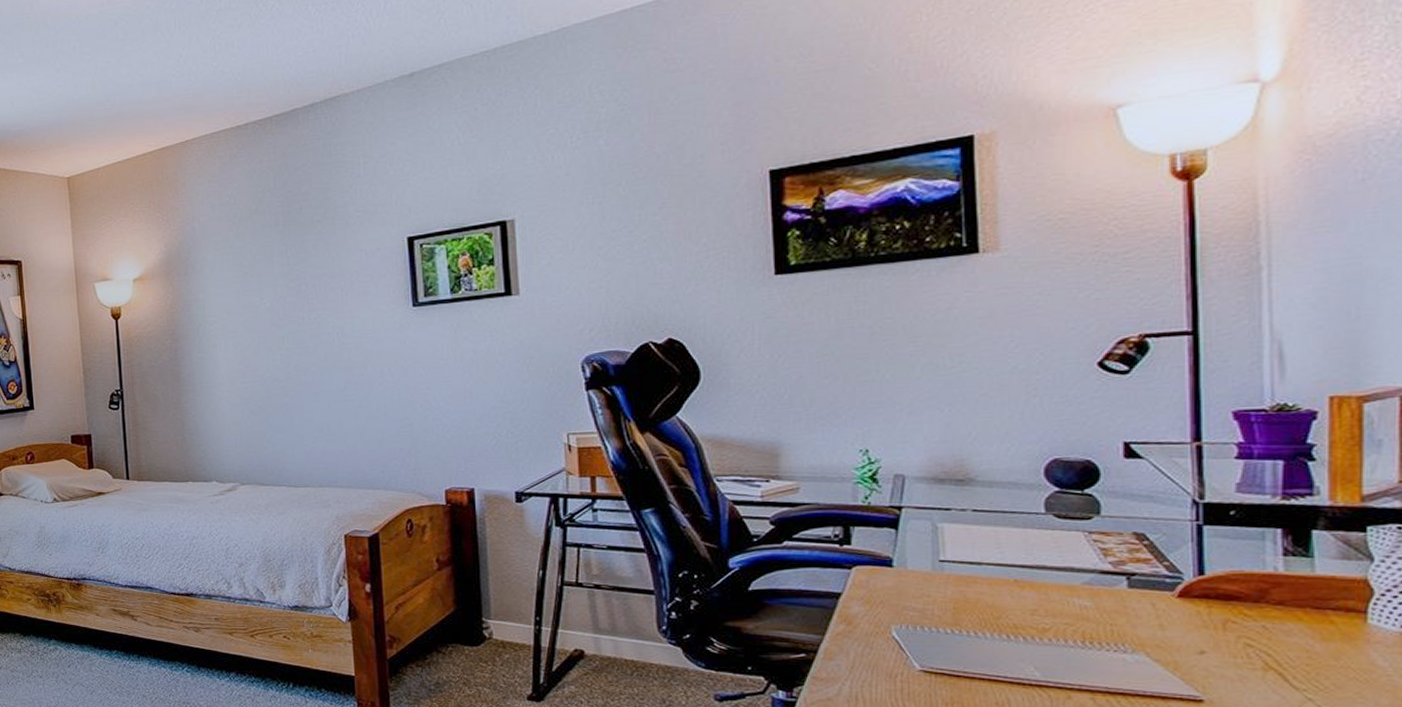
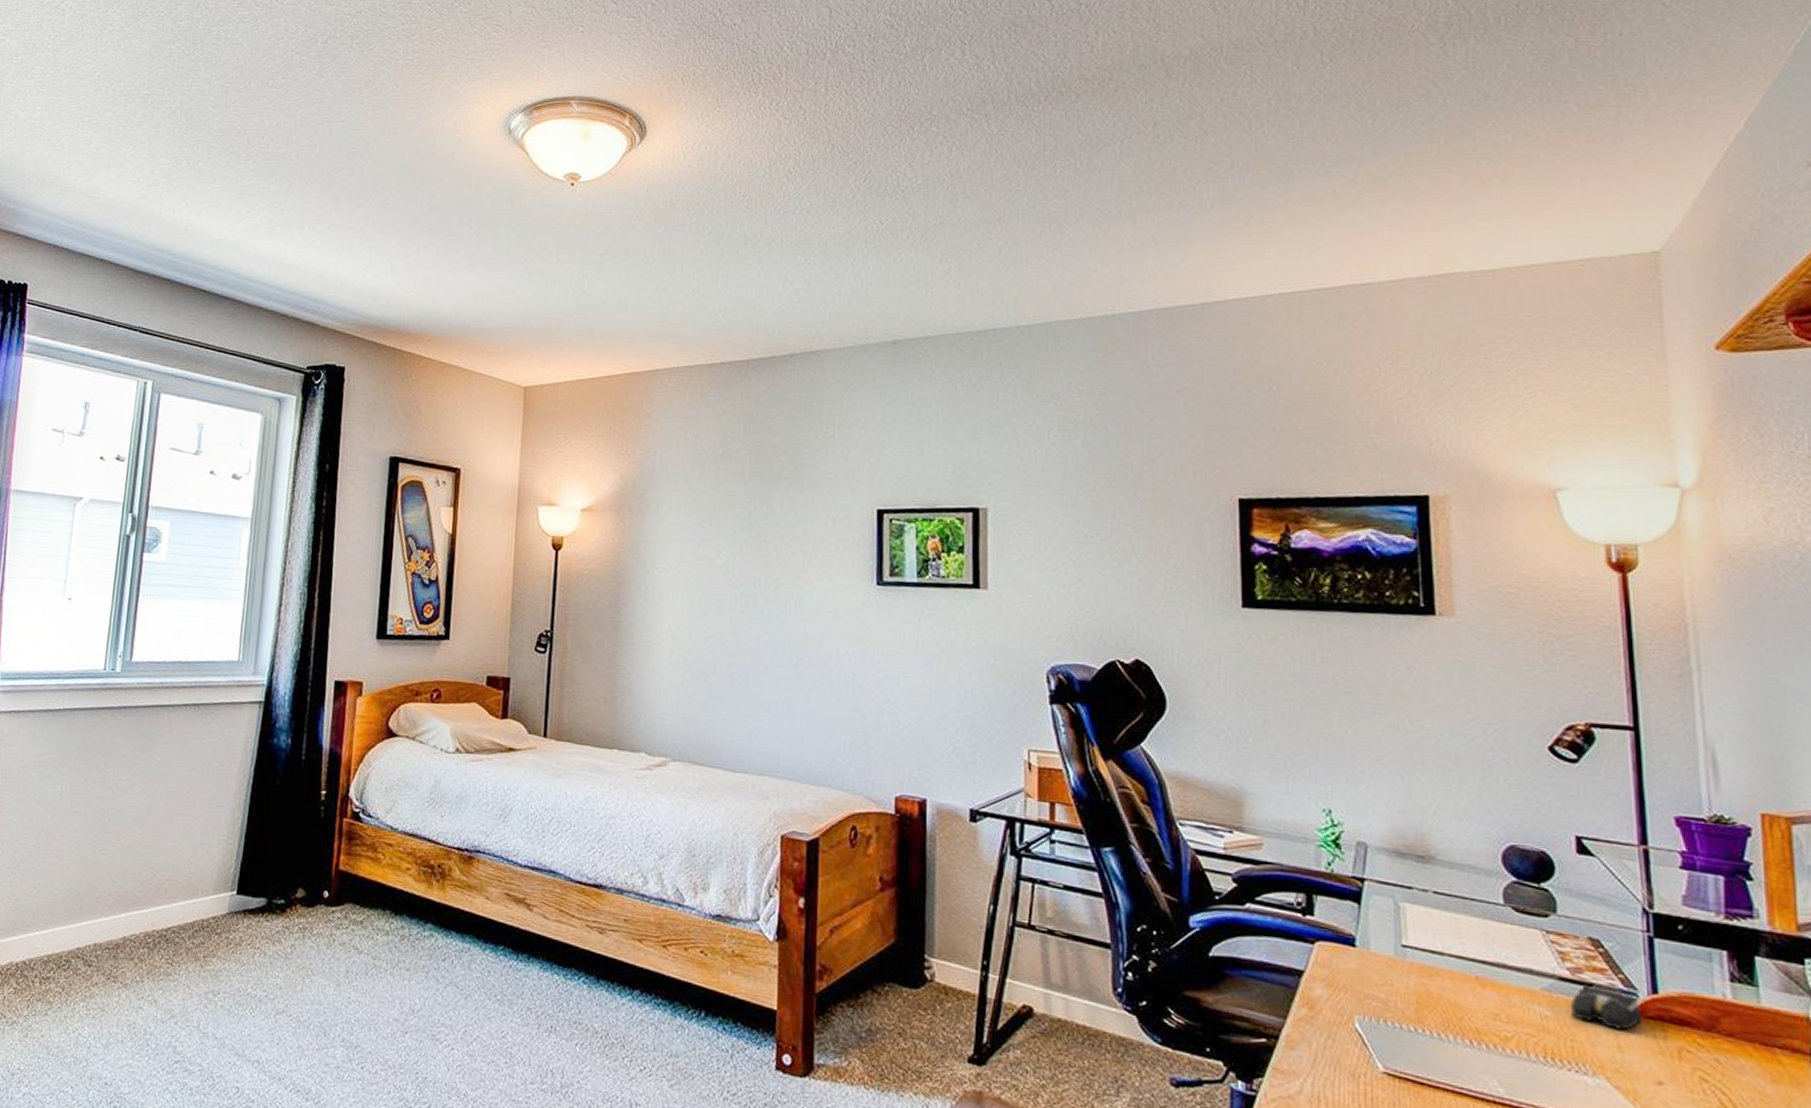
computer mouse: none [1110,576,1187,610] -> present [1570,986,1643,1031]

